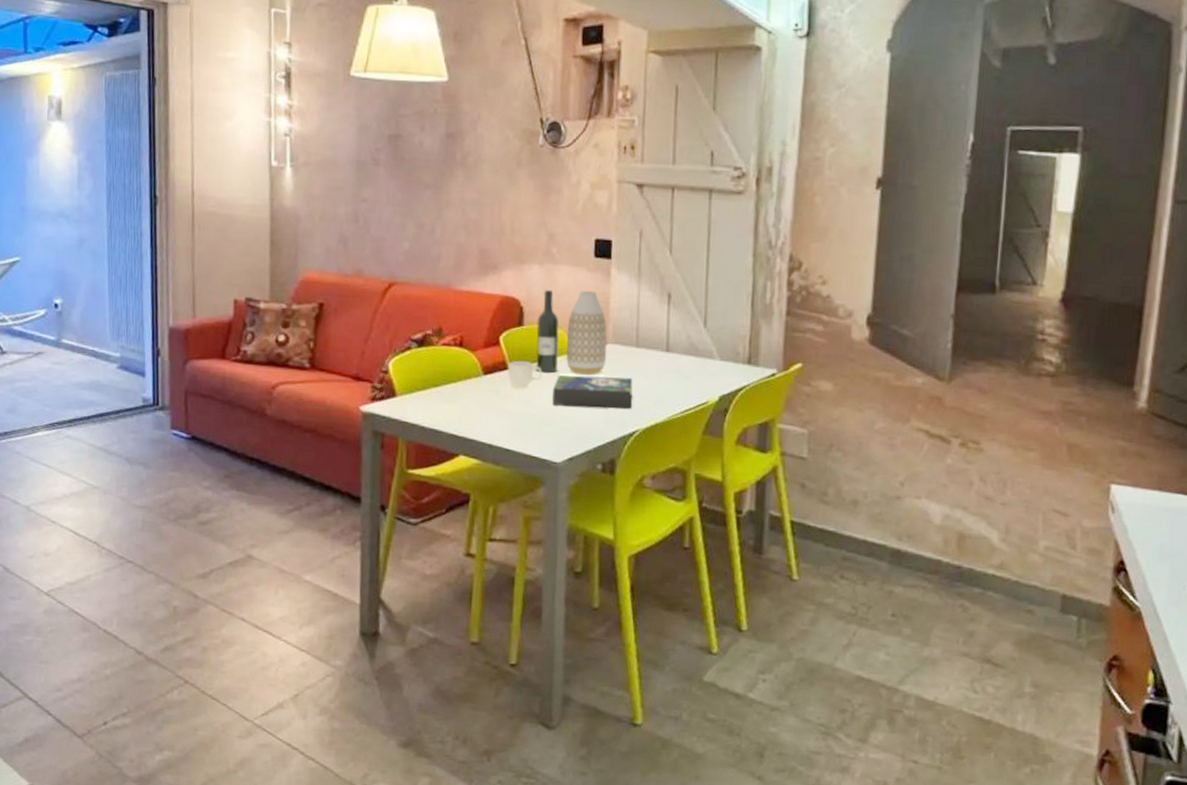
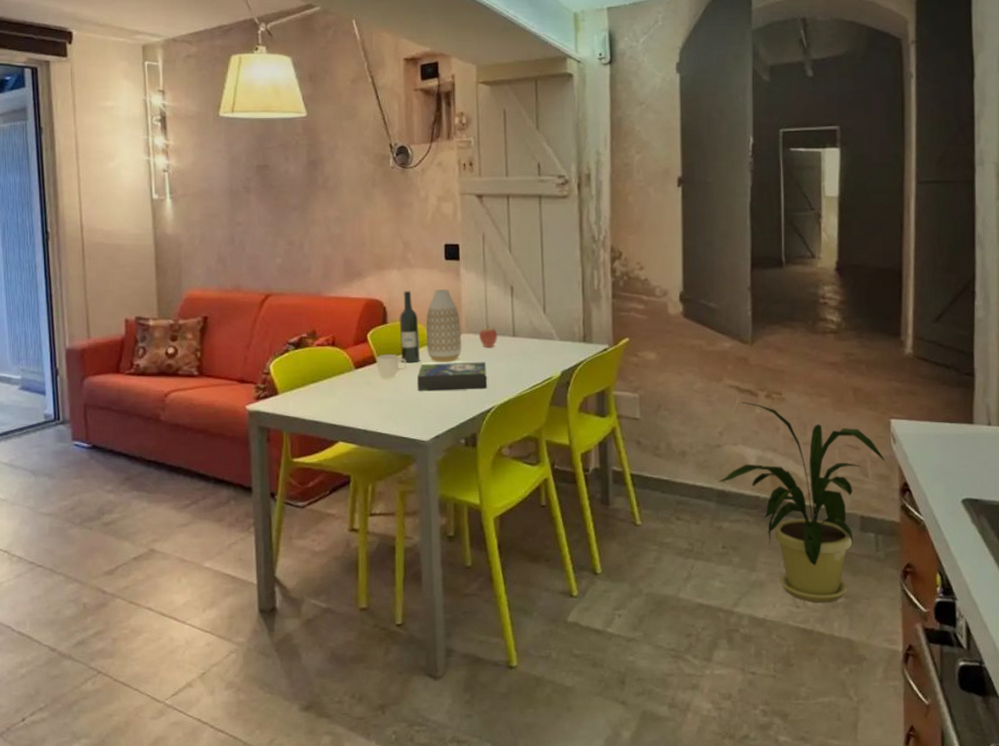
fruit: none [626,337,649,363] -> present [478,326,498,348]
house plant: none [893,449,1099,691] -> present [717,402,885,603]

